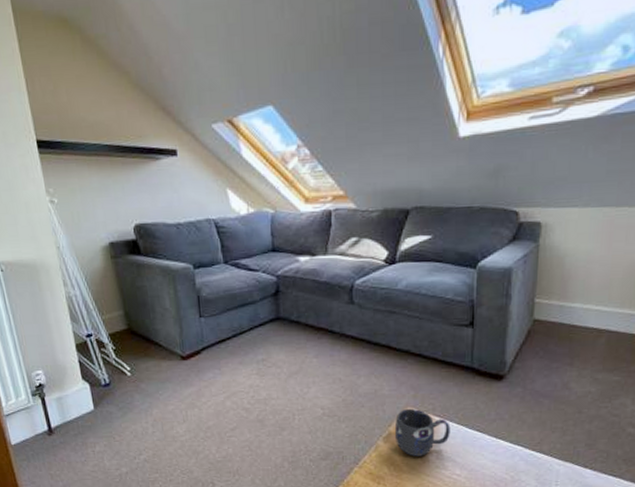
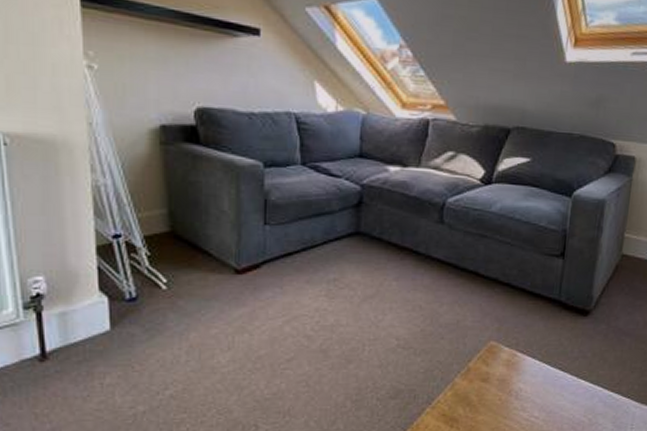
mug: present [394,408,450,456] -> none [473,342,533,396]

